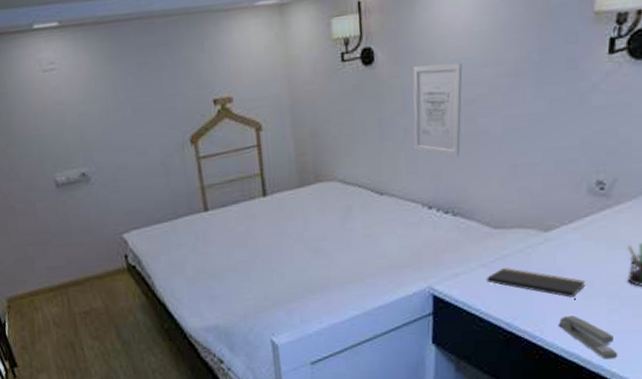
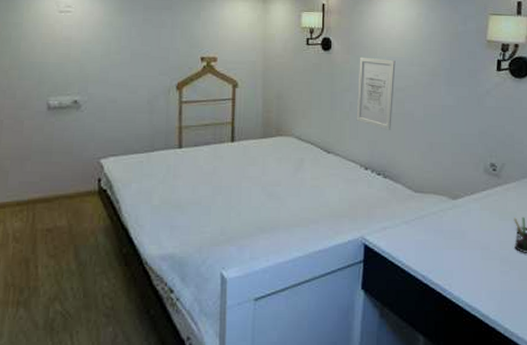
notepad: present [486,267,585,300] -> none [408,226,483,260]
stapler: present [558,316,618,360] -> none [463,274,509,316]

